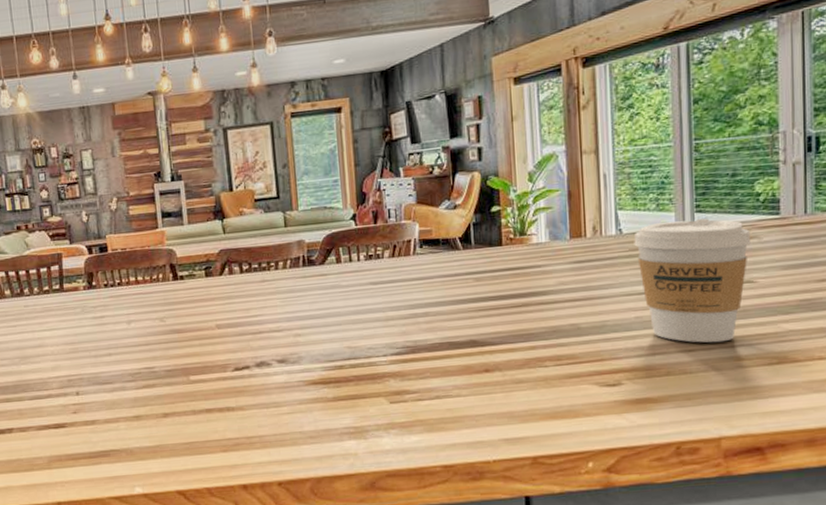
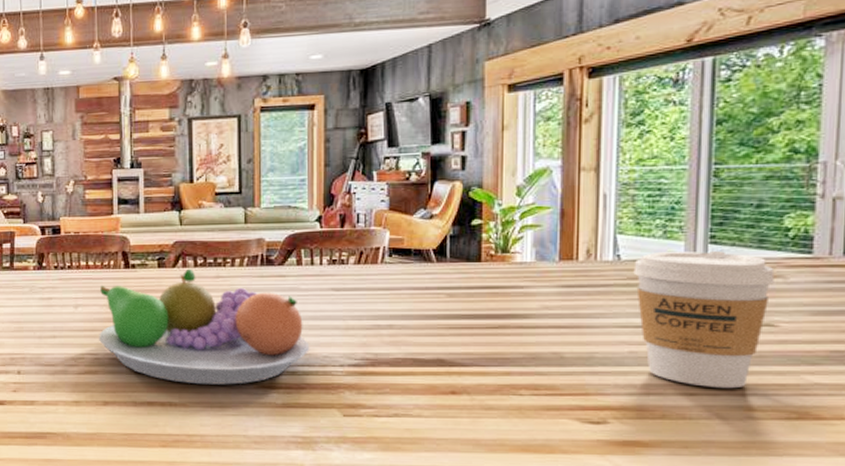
fruit bowl: none [151,275,355,388] -> present [99,268,310,385]

